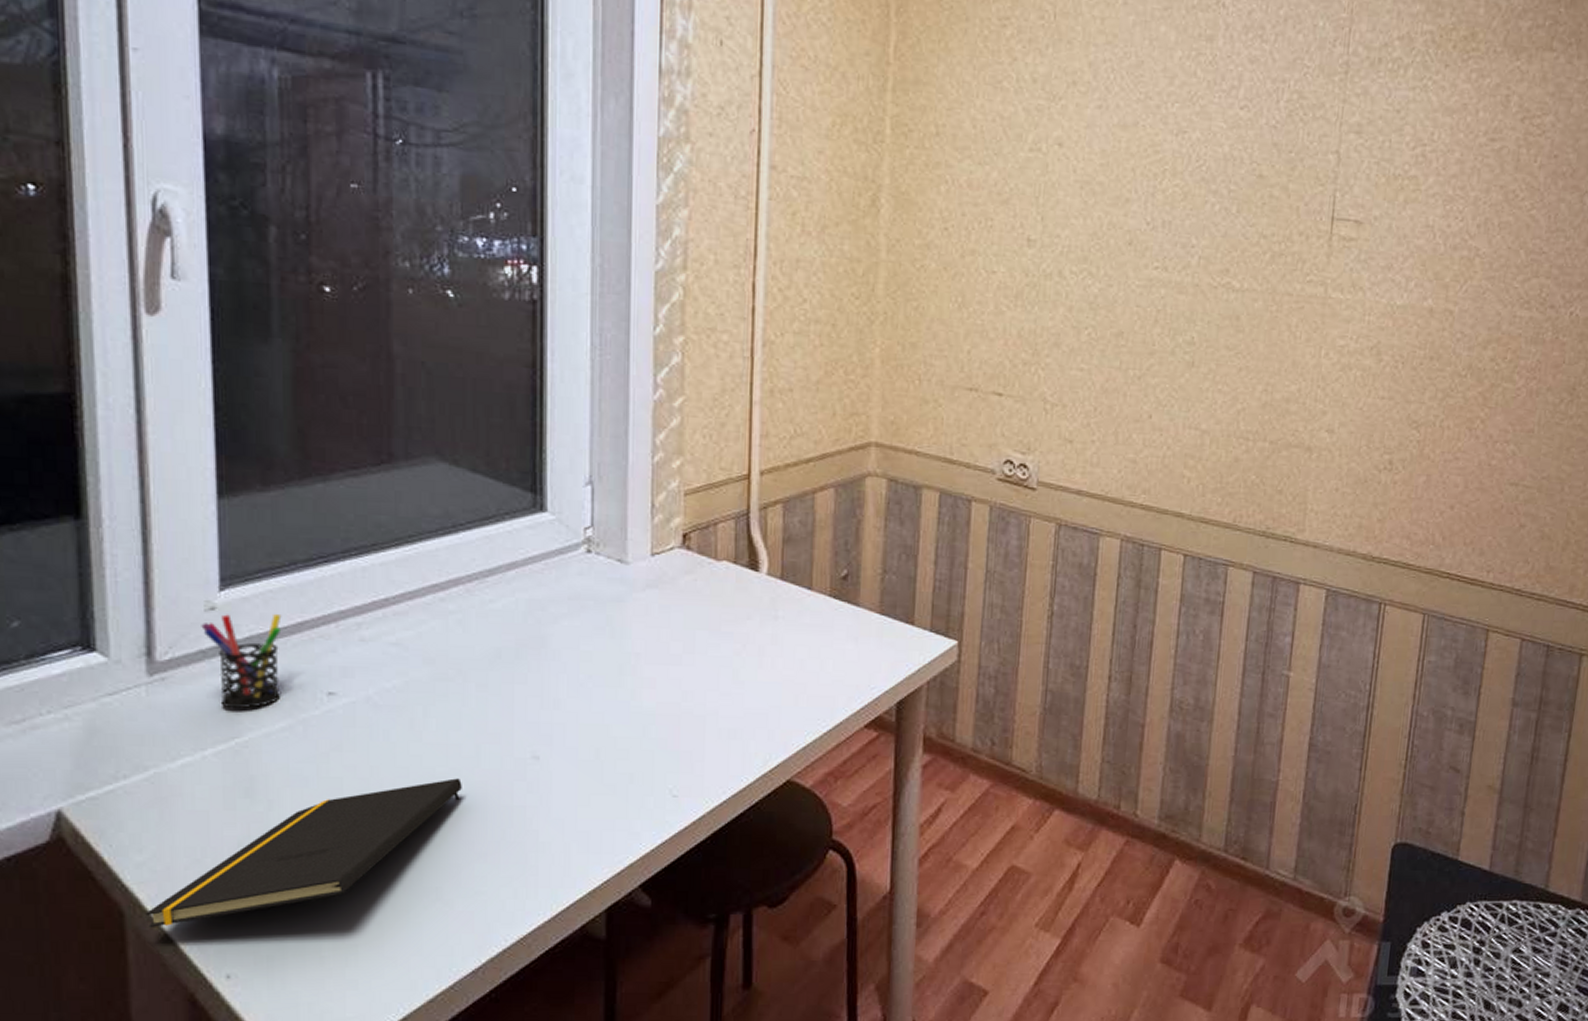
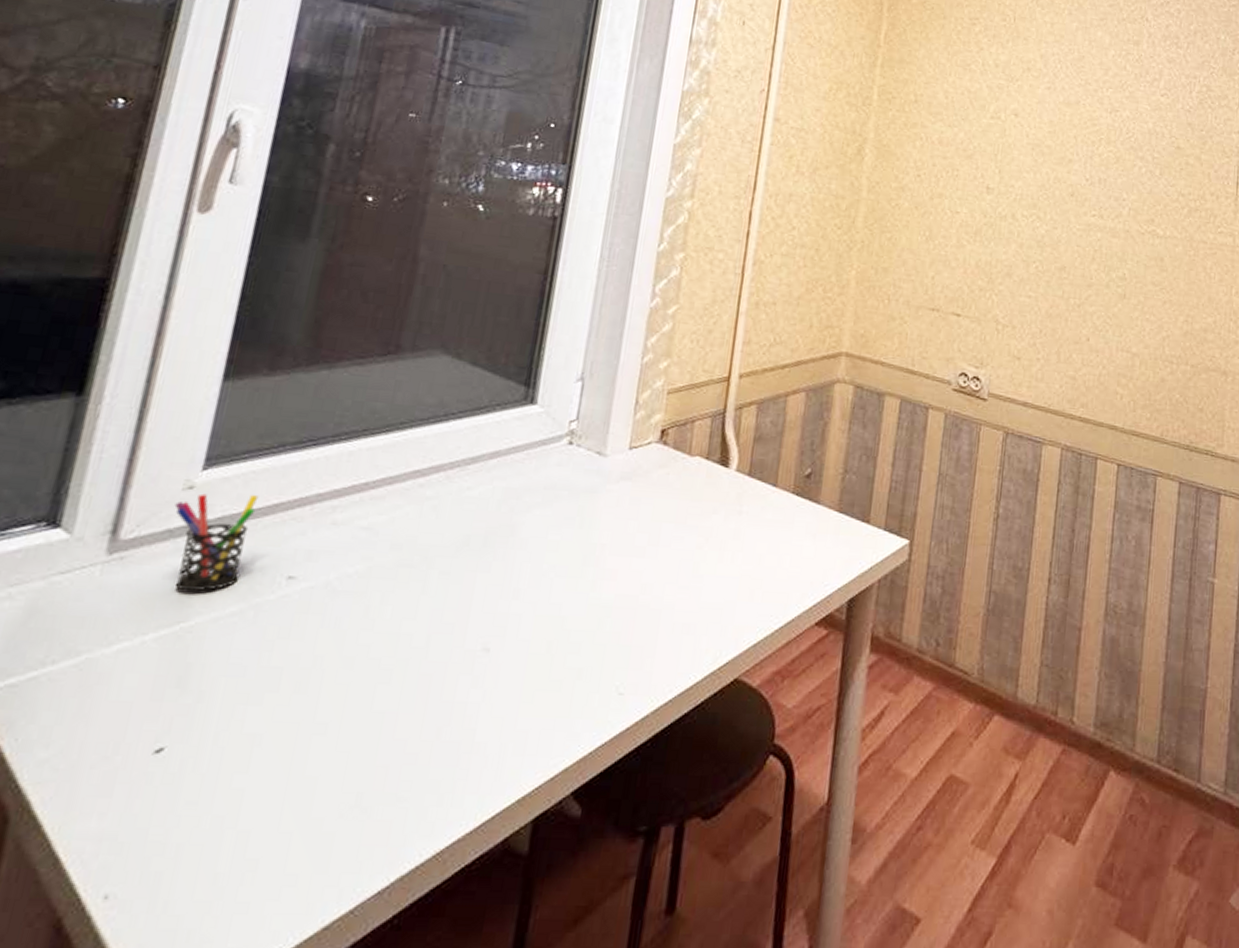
notepad: present [145,778,462,929] -> none [32,670,406,838]

